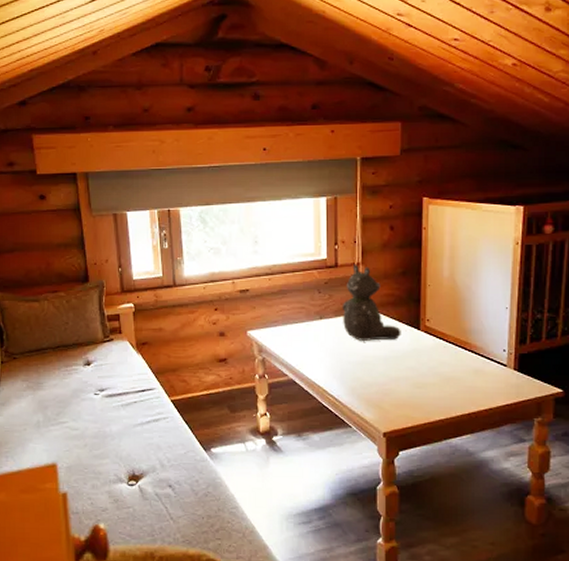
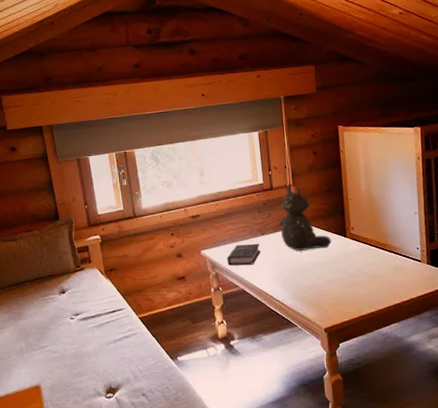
hardback book: none [277,327,316,352] -> present [227,243,261,266]

